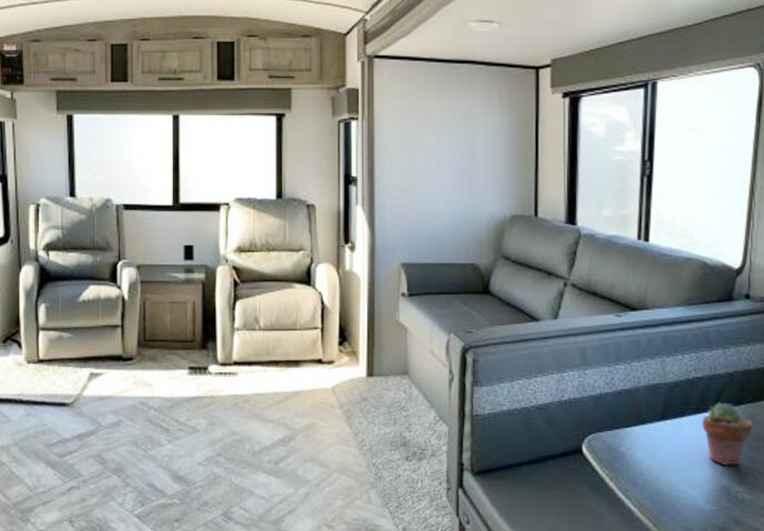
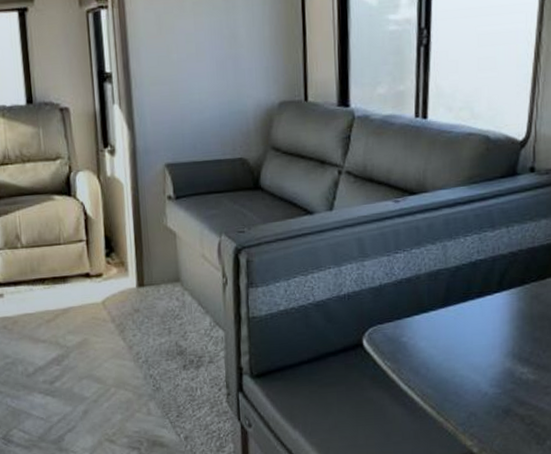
potted succulent: present [702,402,753,466] -> none [485,283,537,348]

